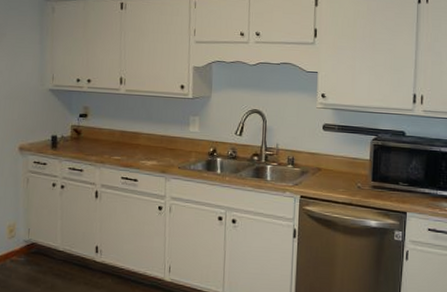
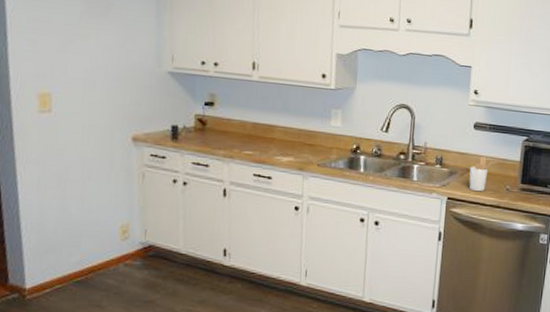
utensil holder: none [320,156,347,190] -> present [469,157,497,192]

